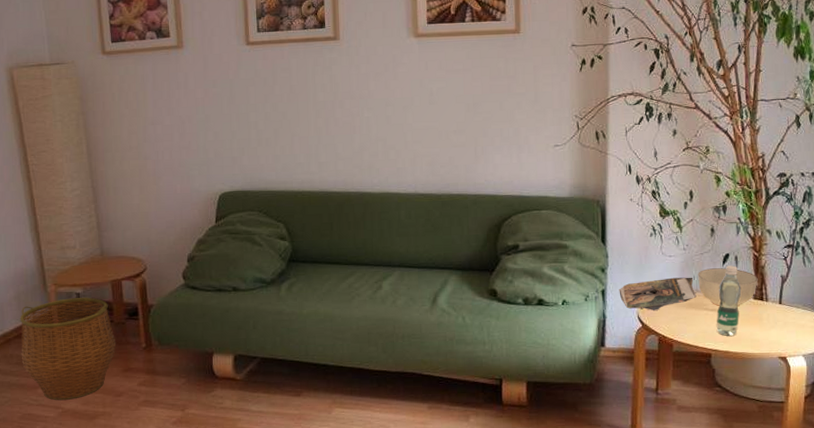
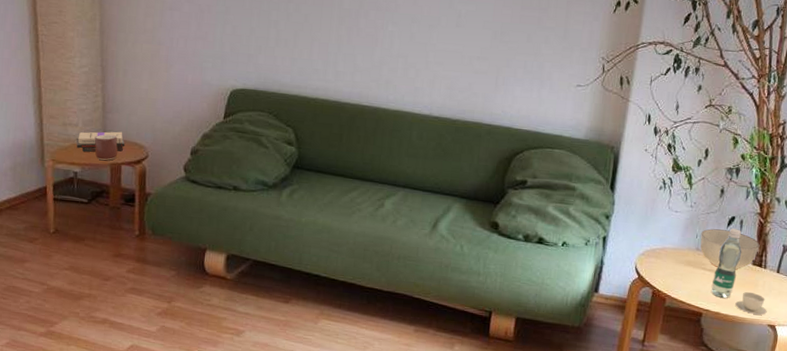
basket: present [20,297,116,400] -> none [11,176,110,278]
books: none [75,248,123,272] -> present [76,131,125,152]
mug: none [93,253,116,279] -> present [94,134,118,161]
magazine: present [619,277,697,310] -> none [620,233,697,264]
teacup: none [743,326,776,348] -> present [735,291,767,315]

